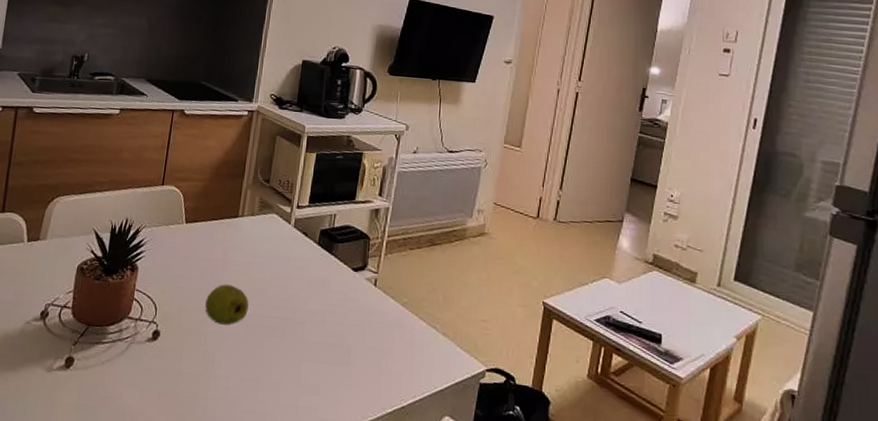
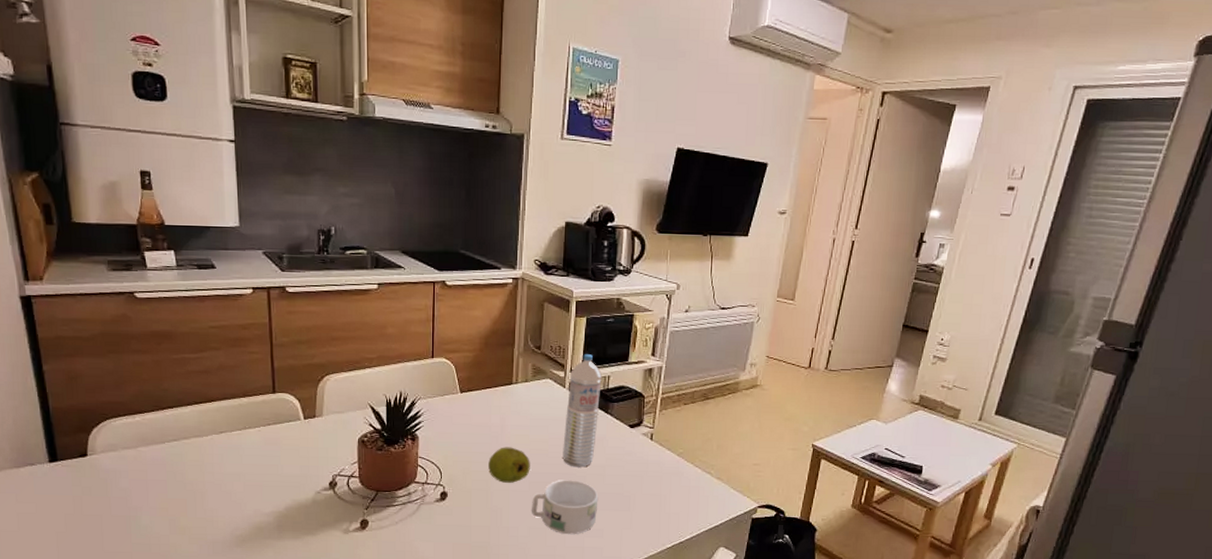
mug: none [244,325,317,390] -> present [531,480,599,535]
water bottle: none [282,190,328,312] -> present [563,354,602,468]

